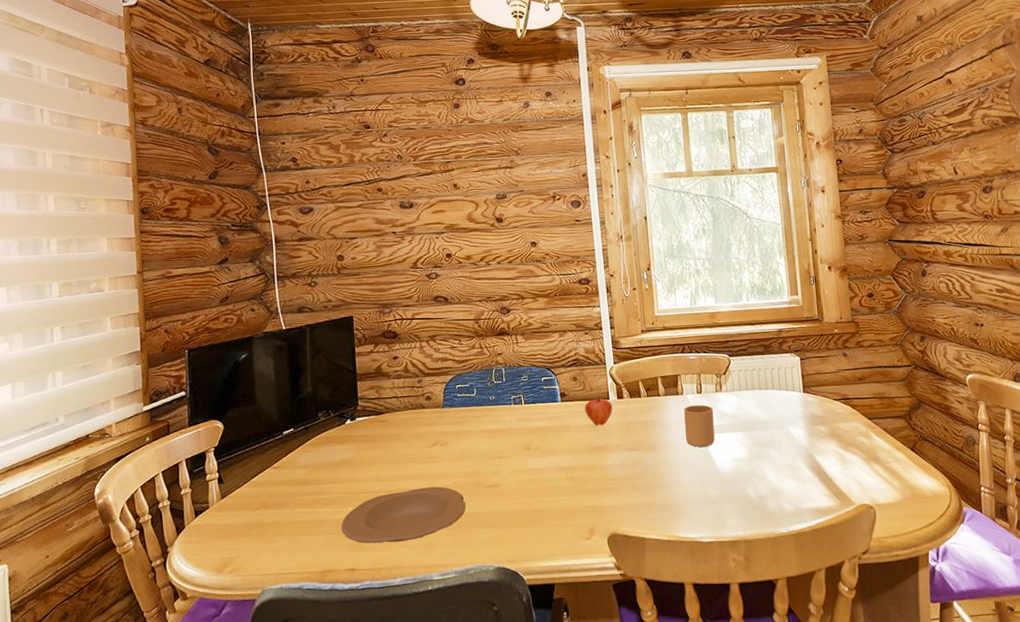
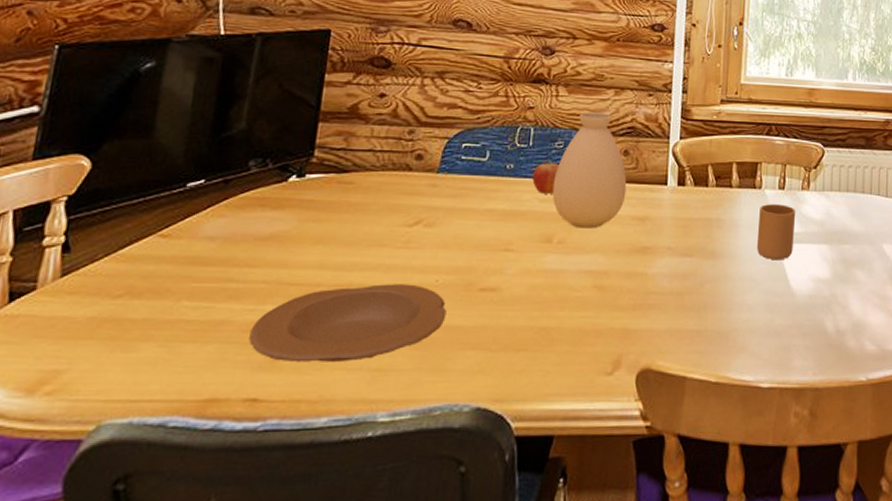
fruit: none [509,390,527,415] -> present [532,160,559,194]
vase: none [524,351,580,437] -> present [552,112,627,229]
fruit: present [585,396,613,426] -> none [633,179,670,219]

